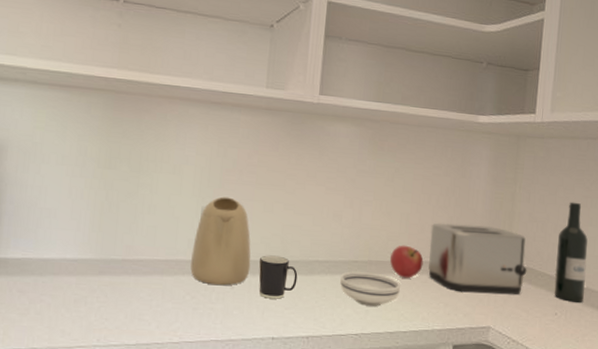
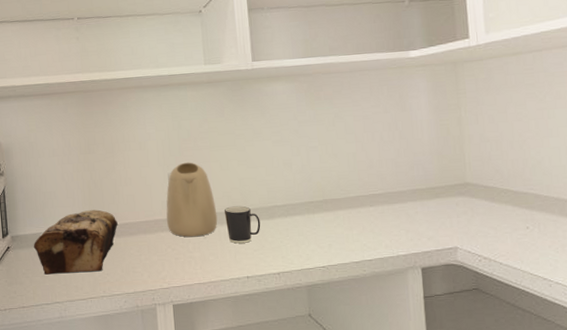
bread loaf: none [14,237,130,314] -> present [33,210,118,275]
bowl: present [339,271,400,306] -> none [299,210,359,240]
fruit: present [389,245,424,279] -> none [343,181,378,212]
toaster: present [428,223,527,294] -> none [379,152,488,217]
wine bottle: present [554,202,588,302] -> none [515,116,557,214]

